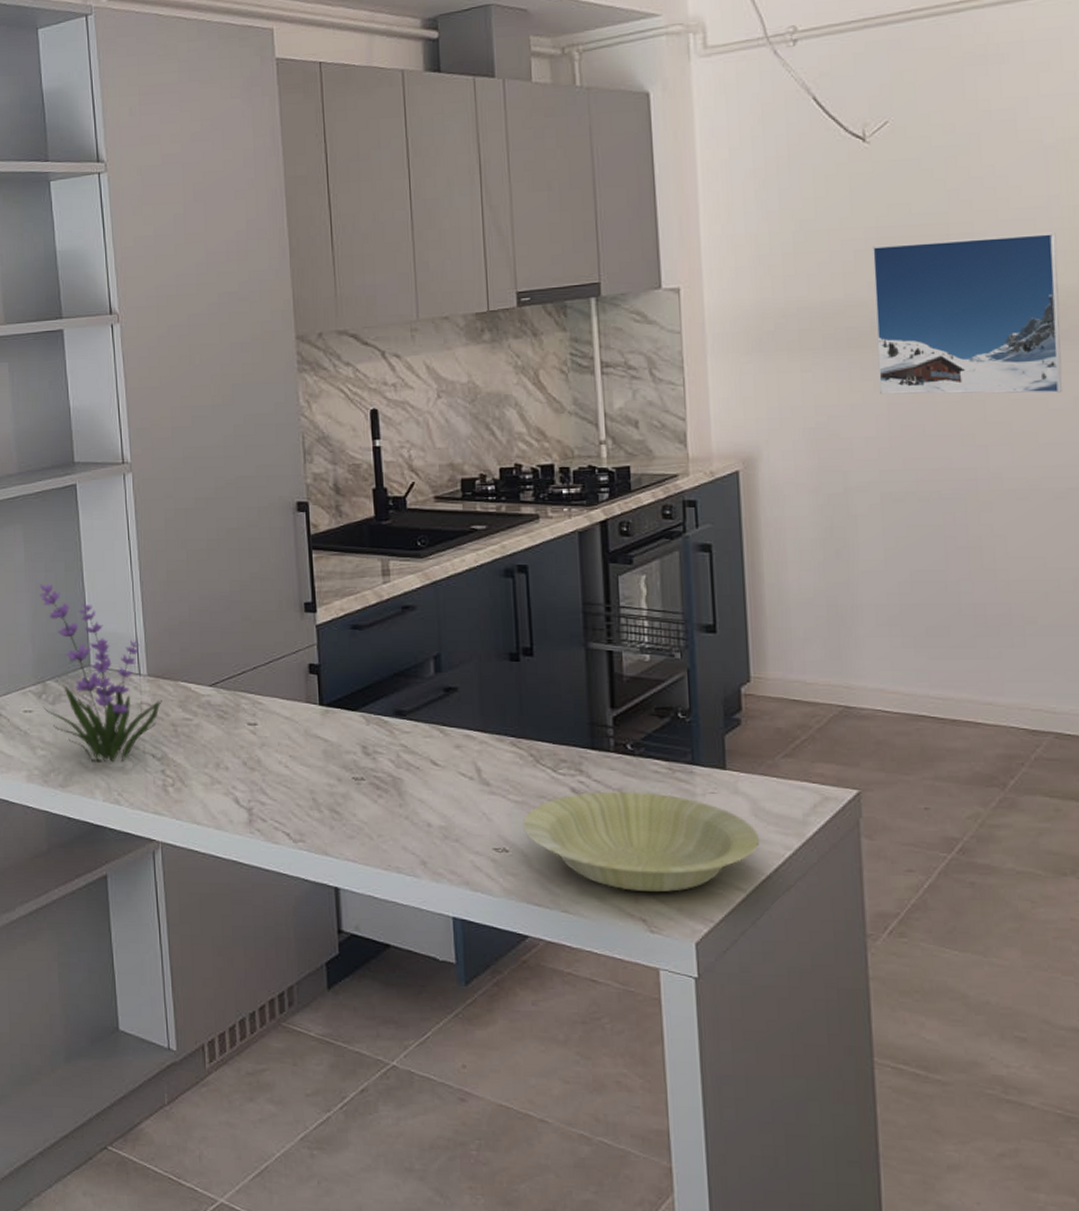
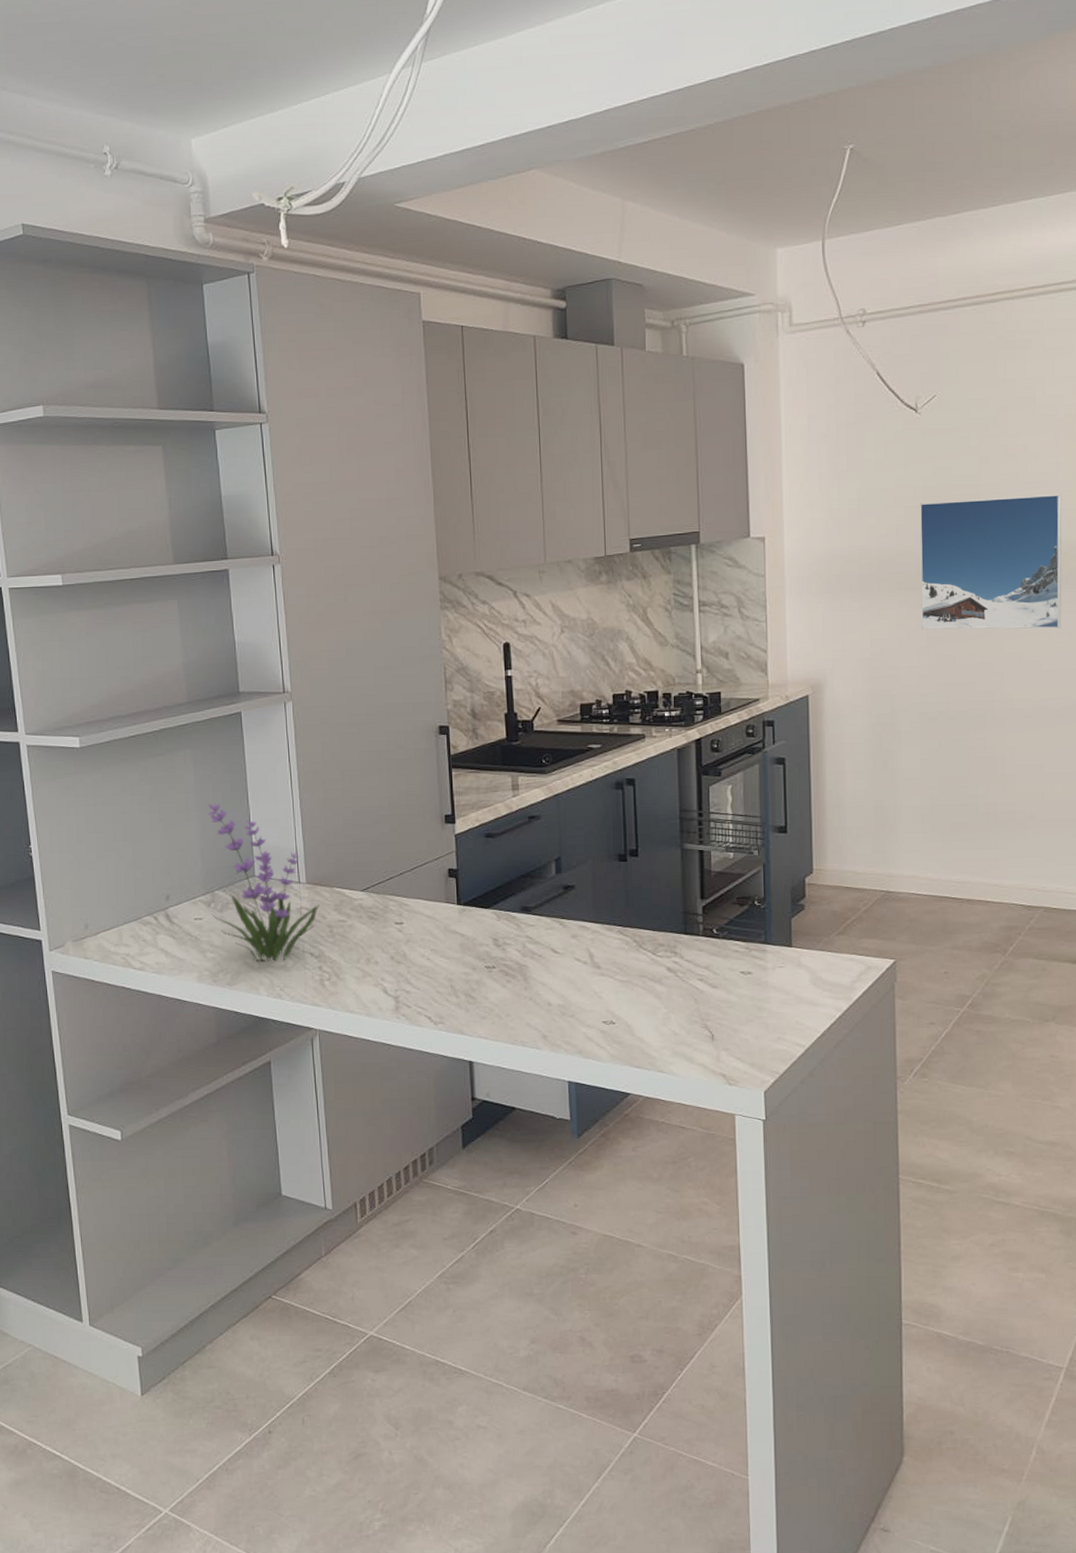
bowl: present [524,791,760,893] -> none [628,968,817,1052]

